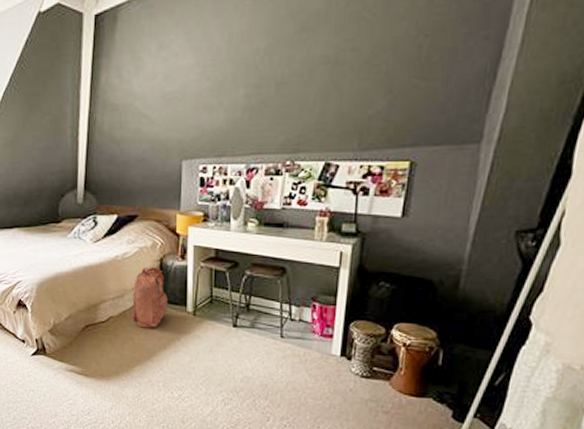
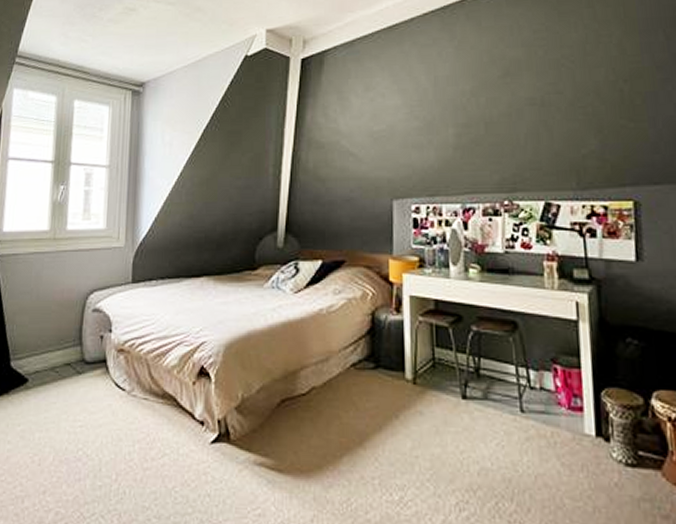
backpack: present [131,267,167,328] -> none [337,322,382,402]

